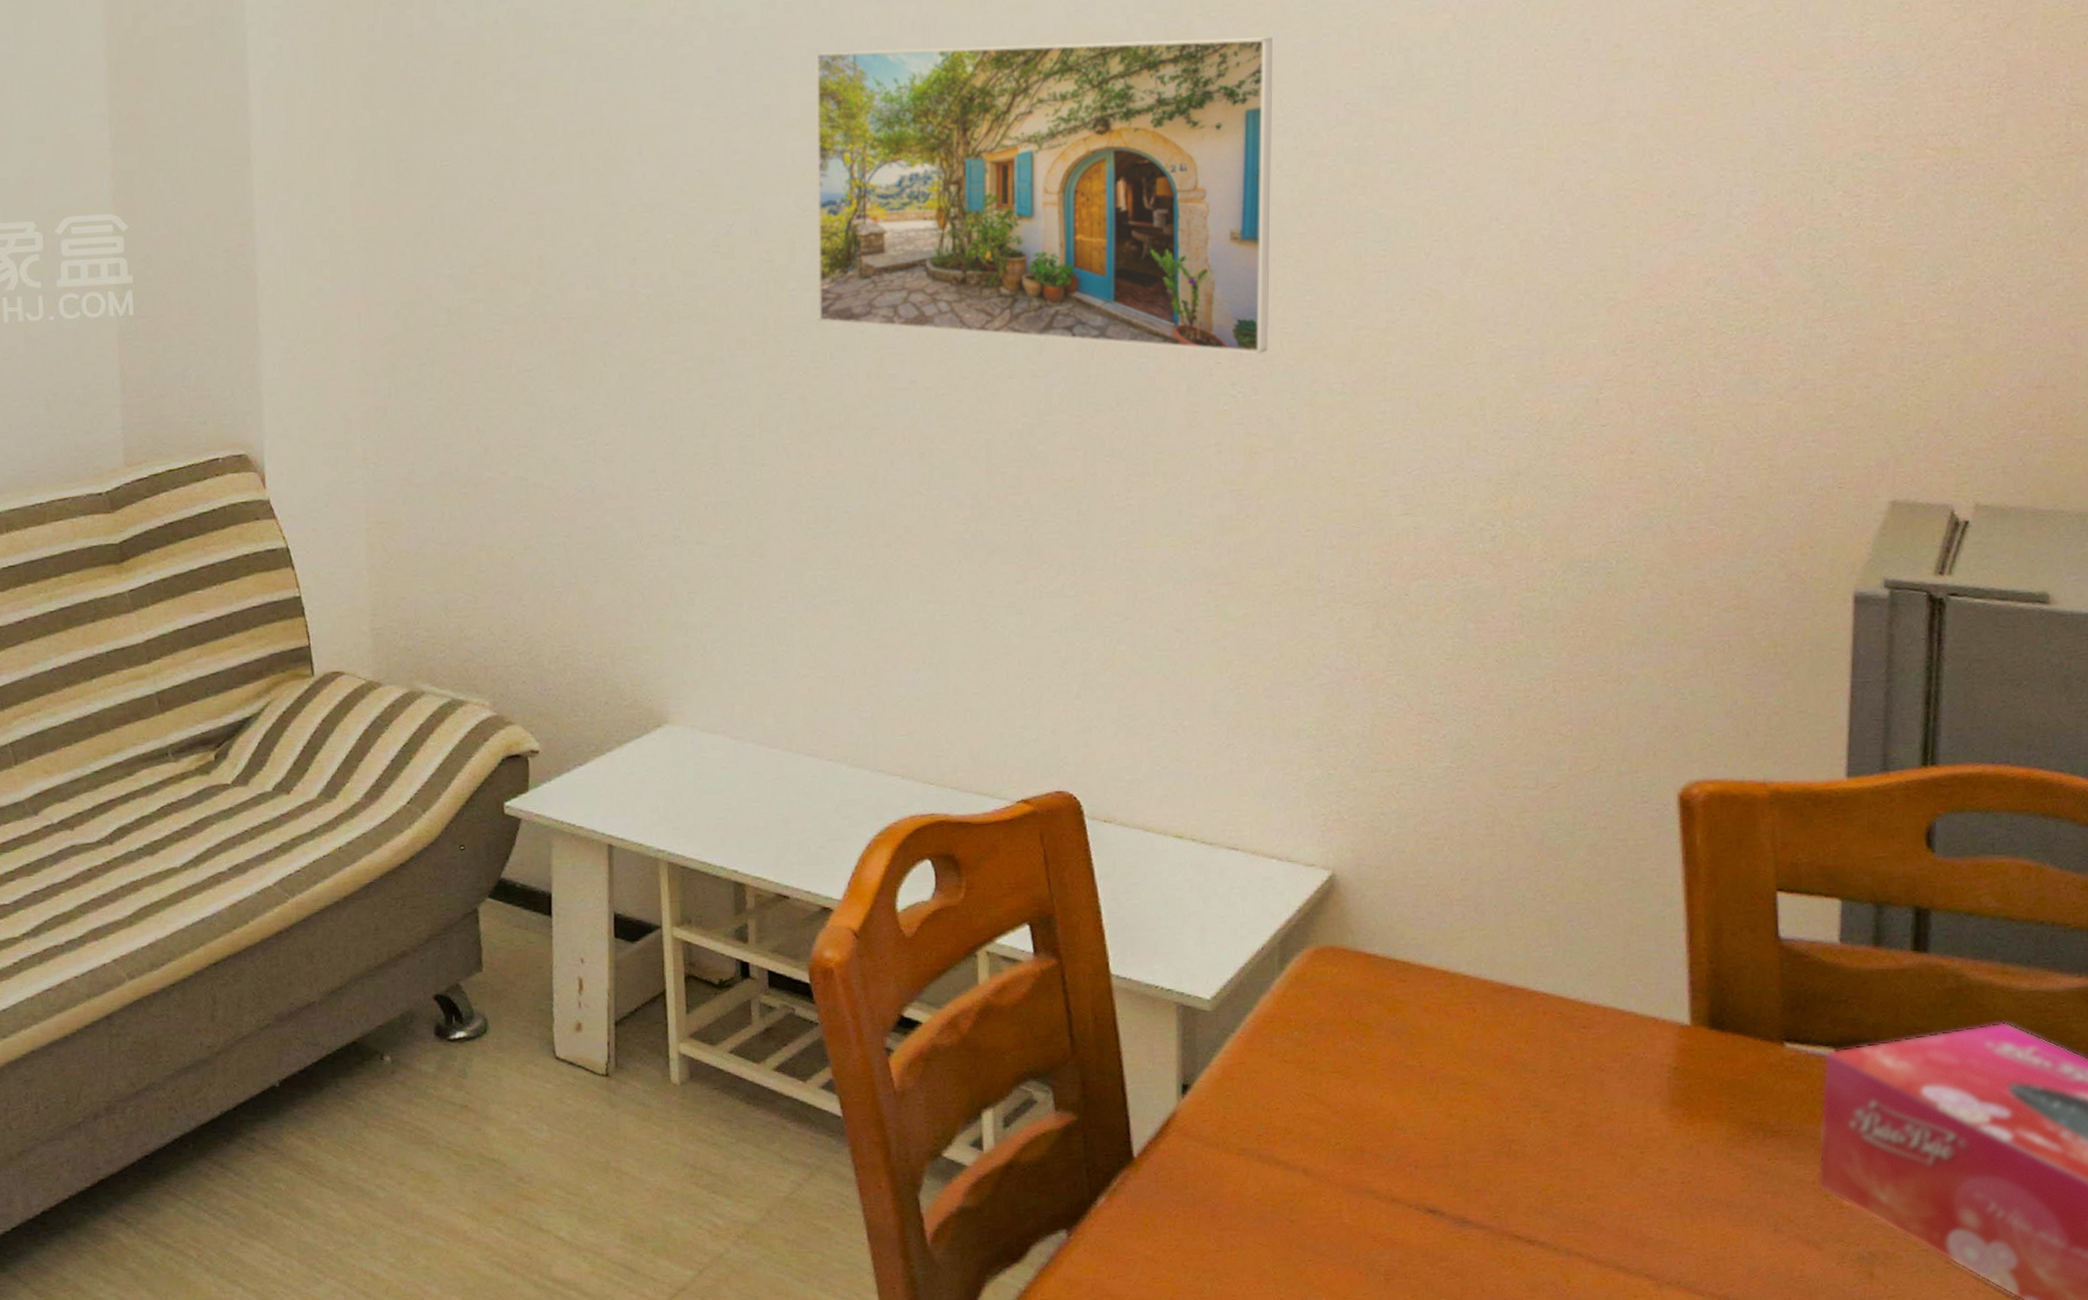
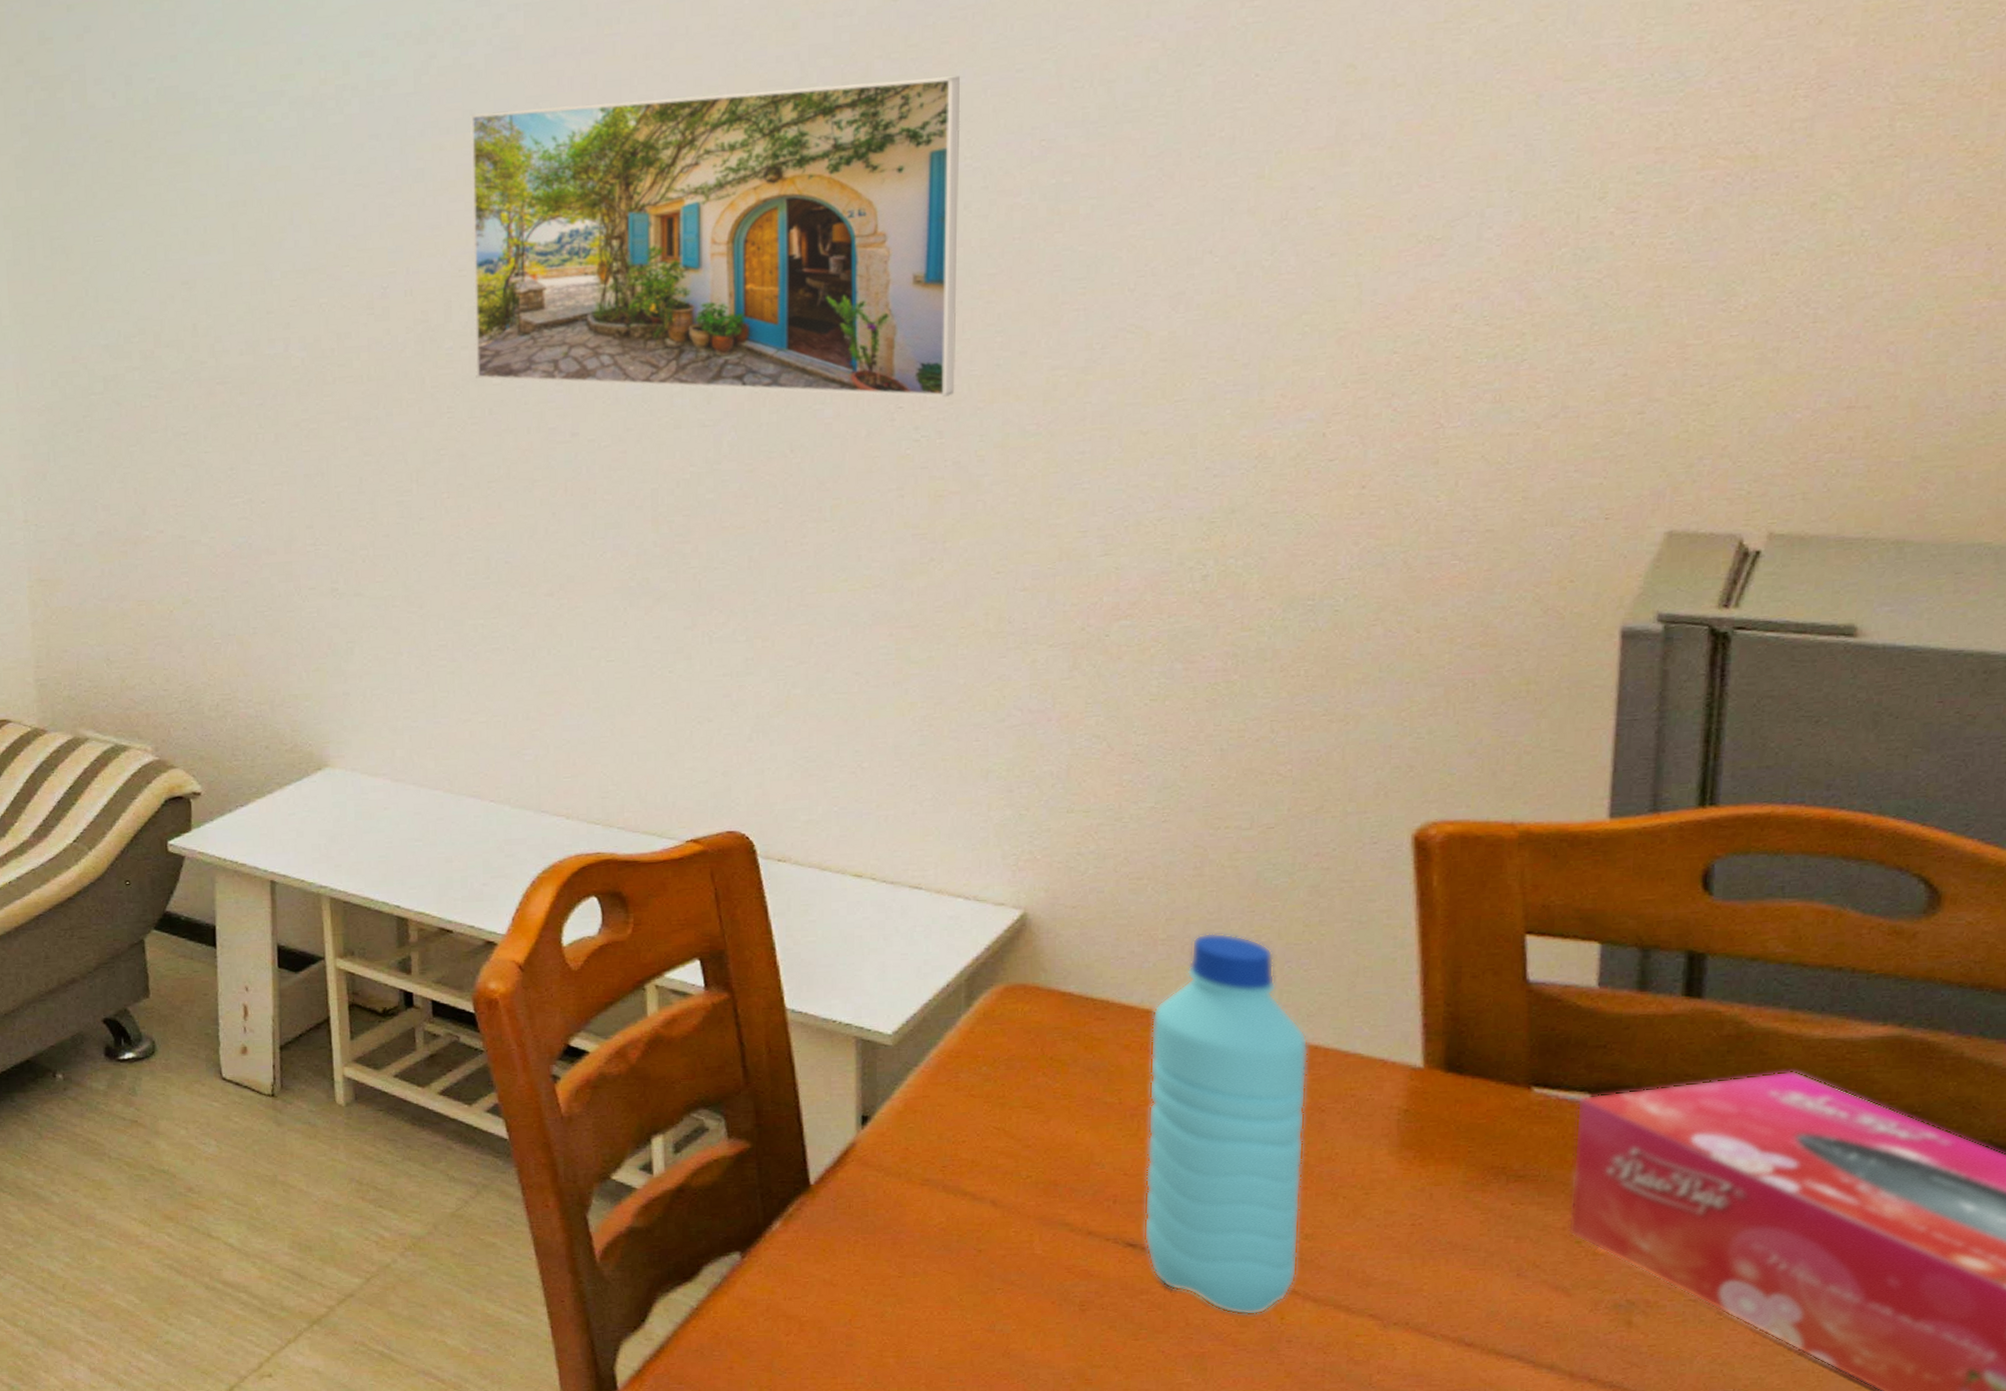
water bottle: none [1443,892,1589,1280] -> present [1143,932,1308,1316]

